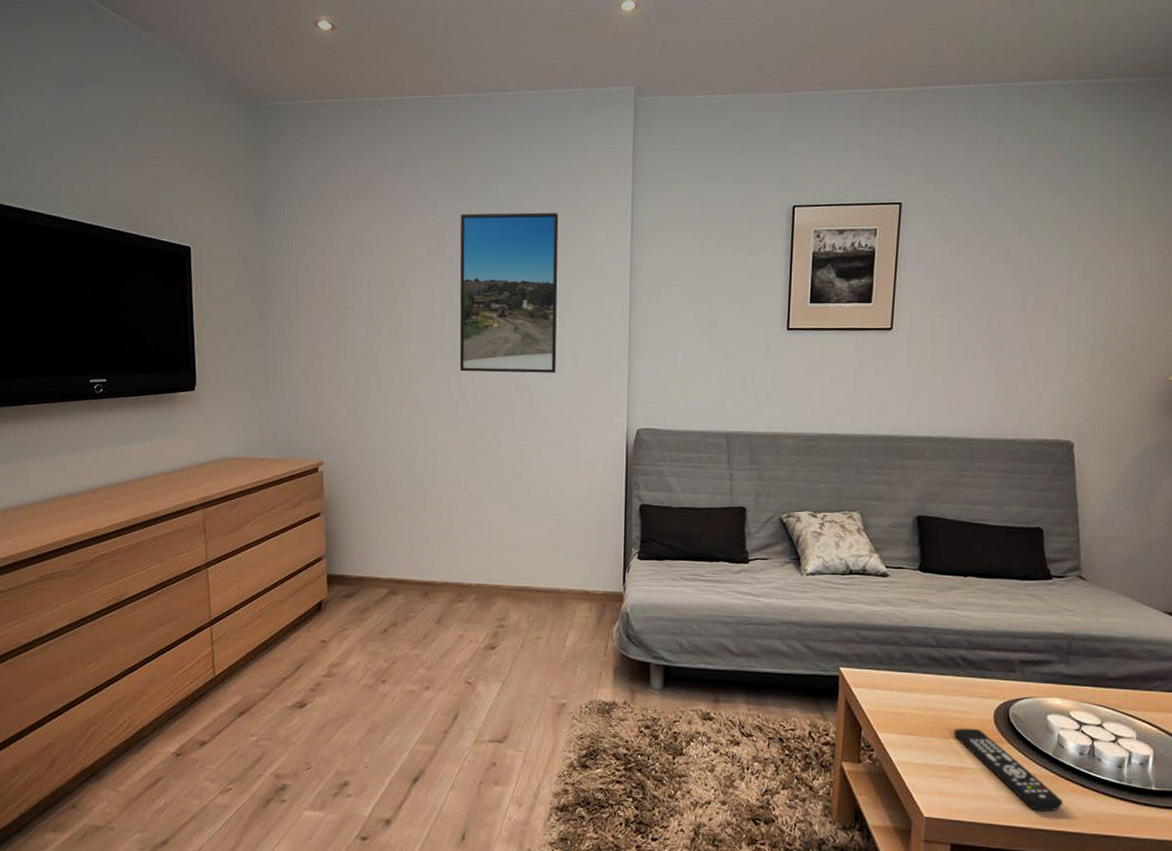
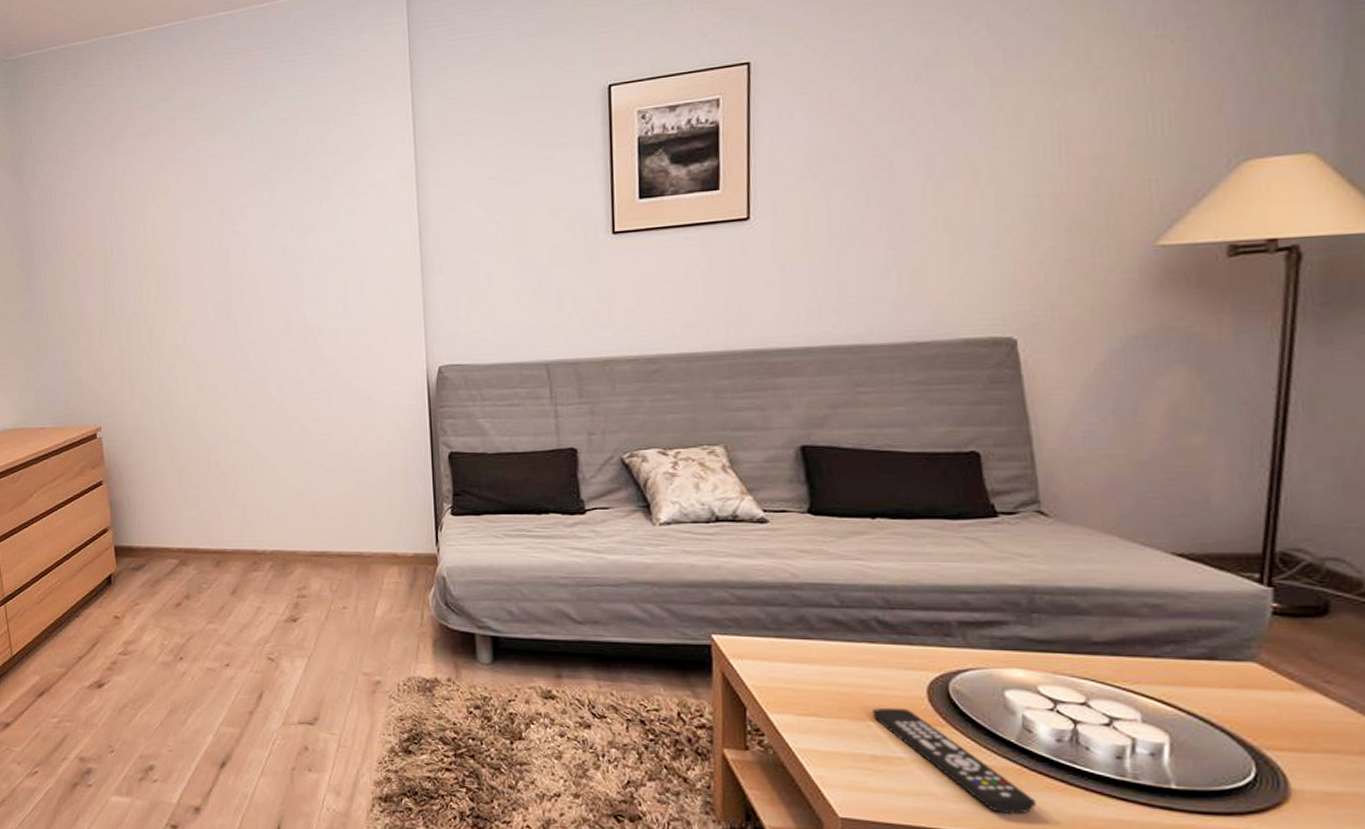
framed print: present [459,212,559,373] -> none [222,131,340,319]

